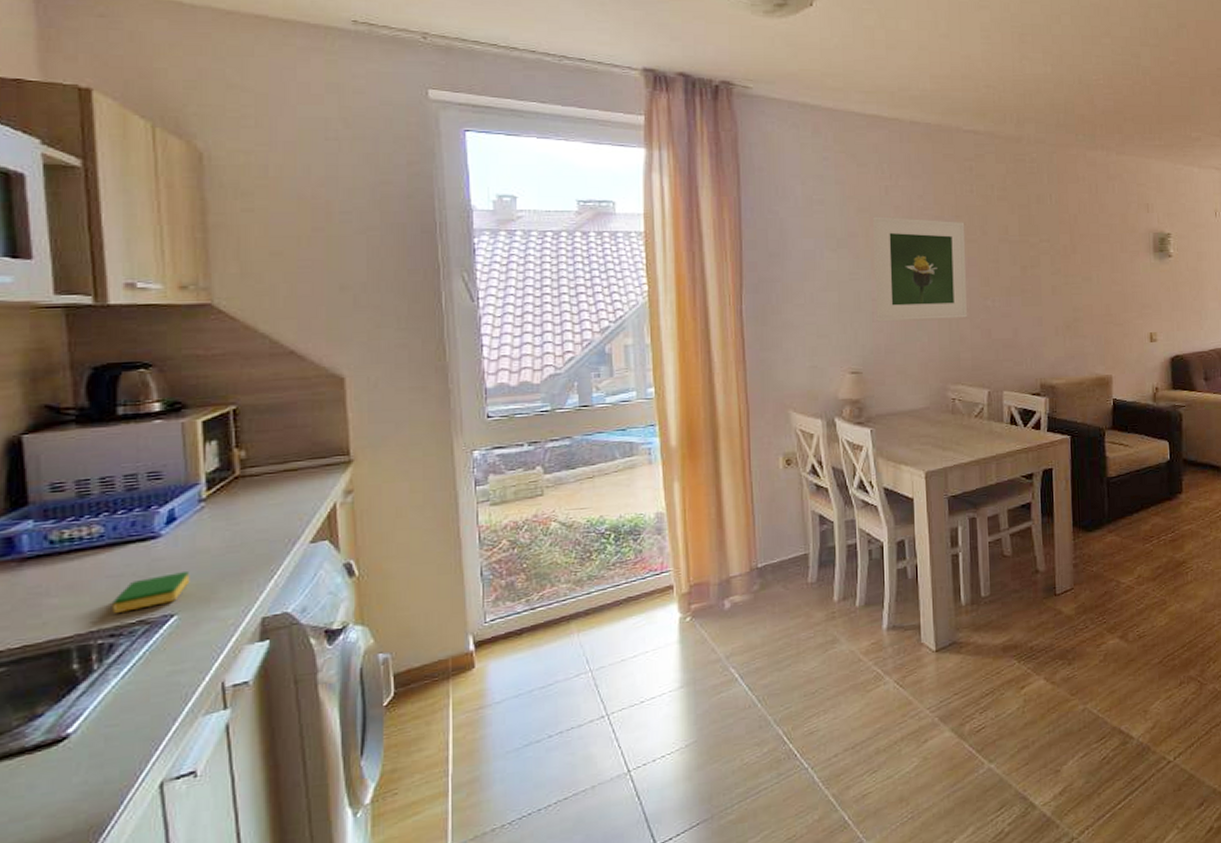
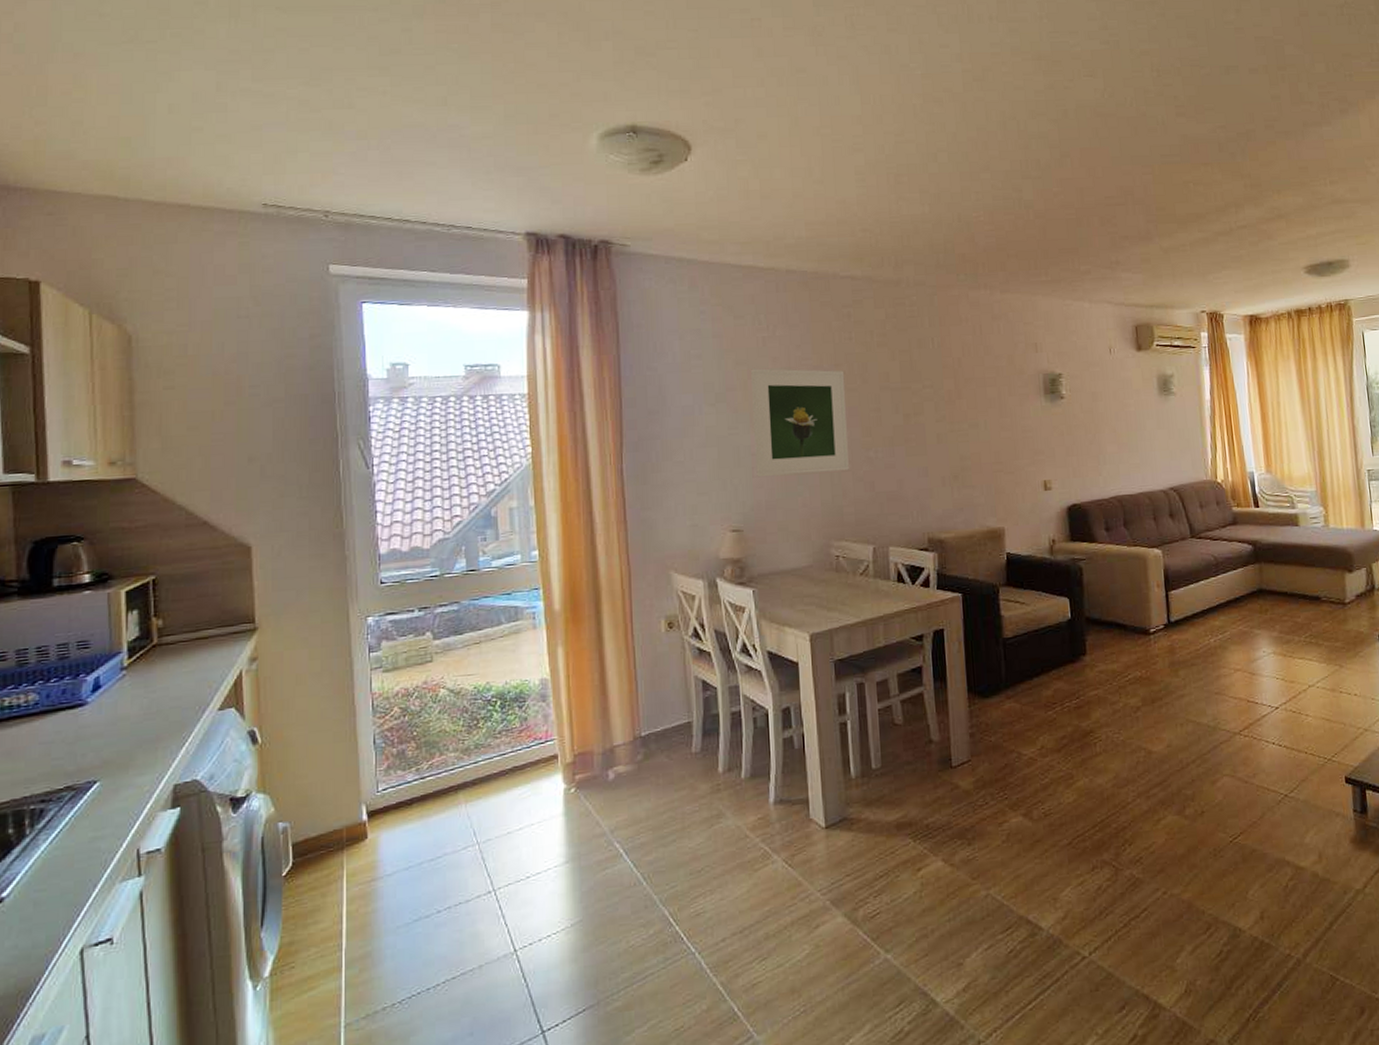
dish sponge: present [113,572,190,613] -> none [44,739,112,779]

